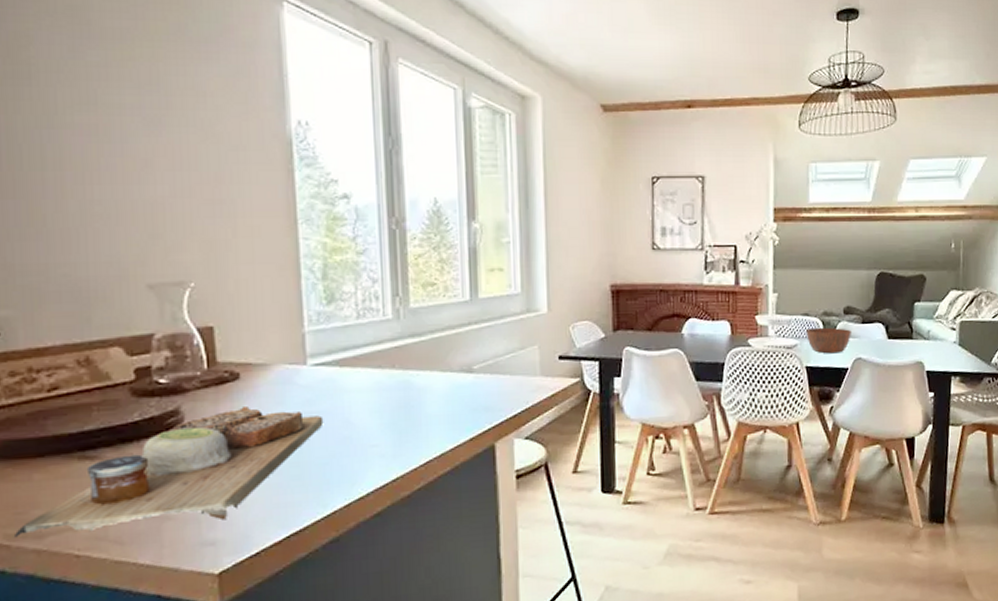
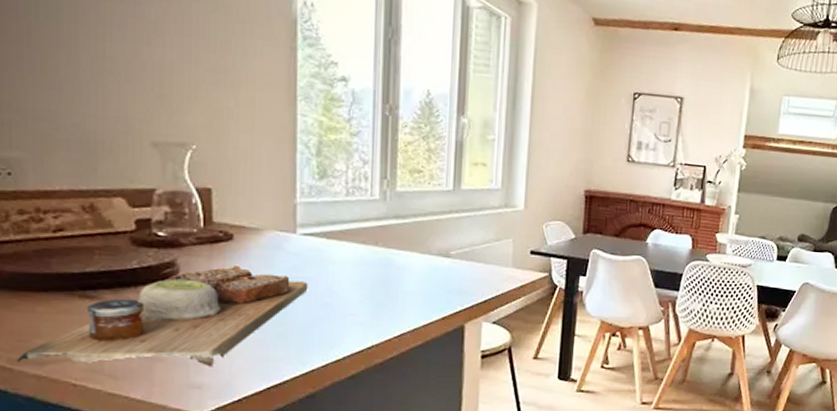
bowl: present [806,327,851,354] -> none [761,250,803,277]

